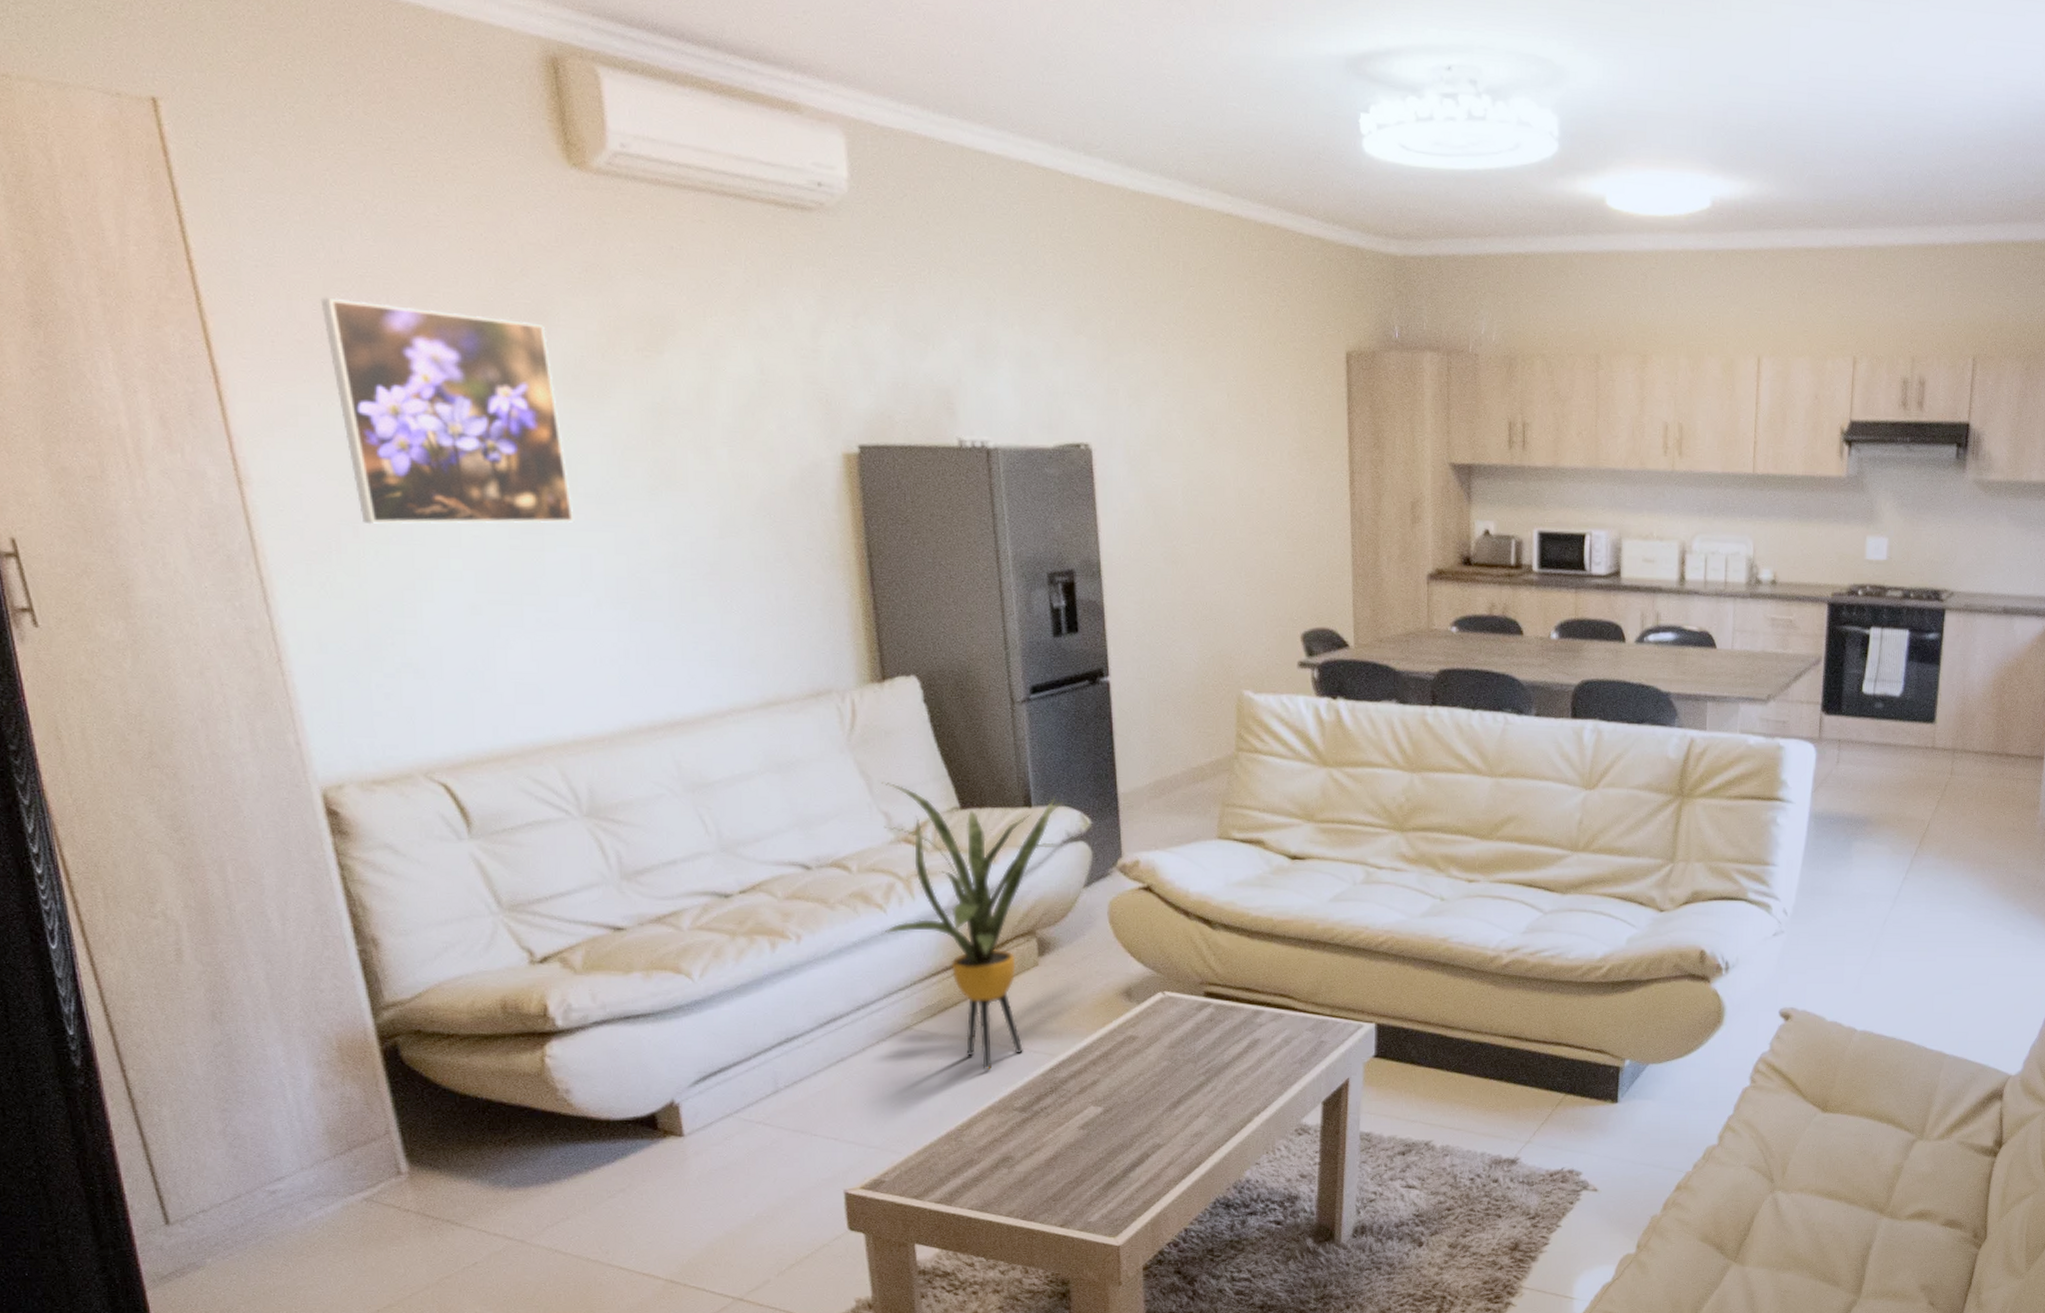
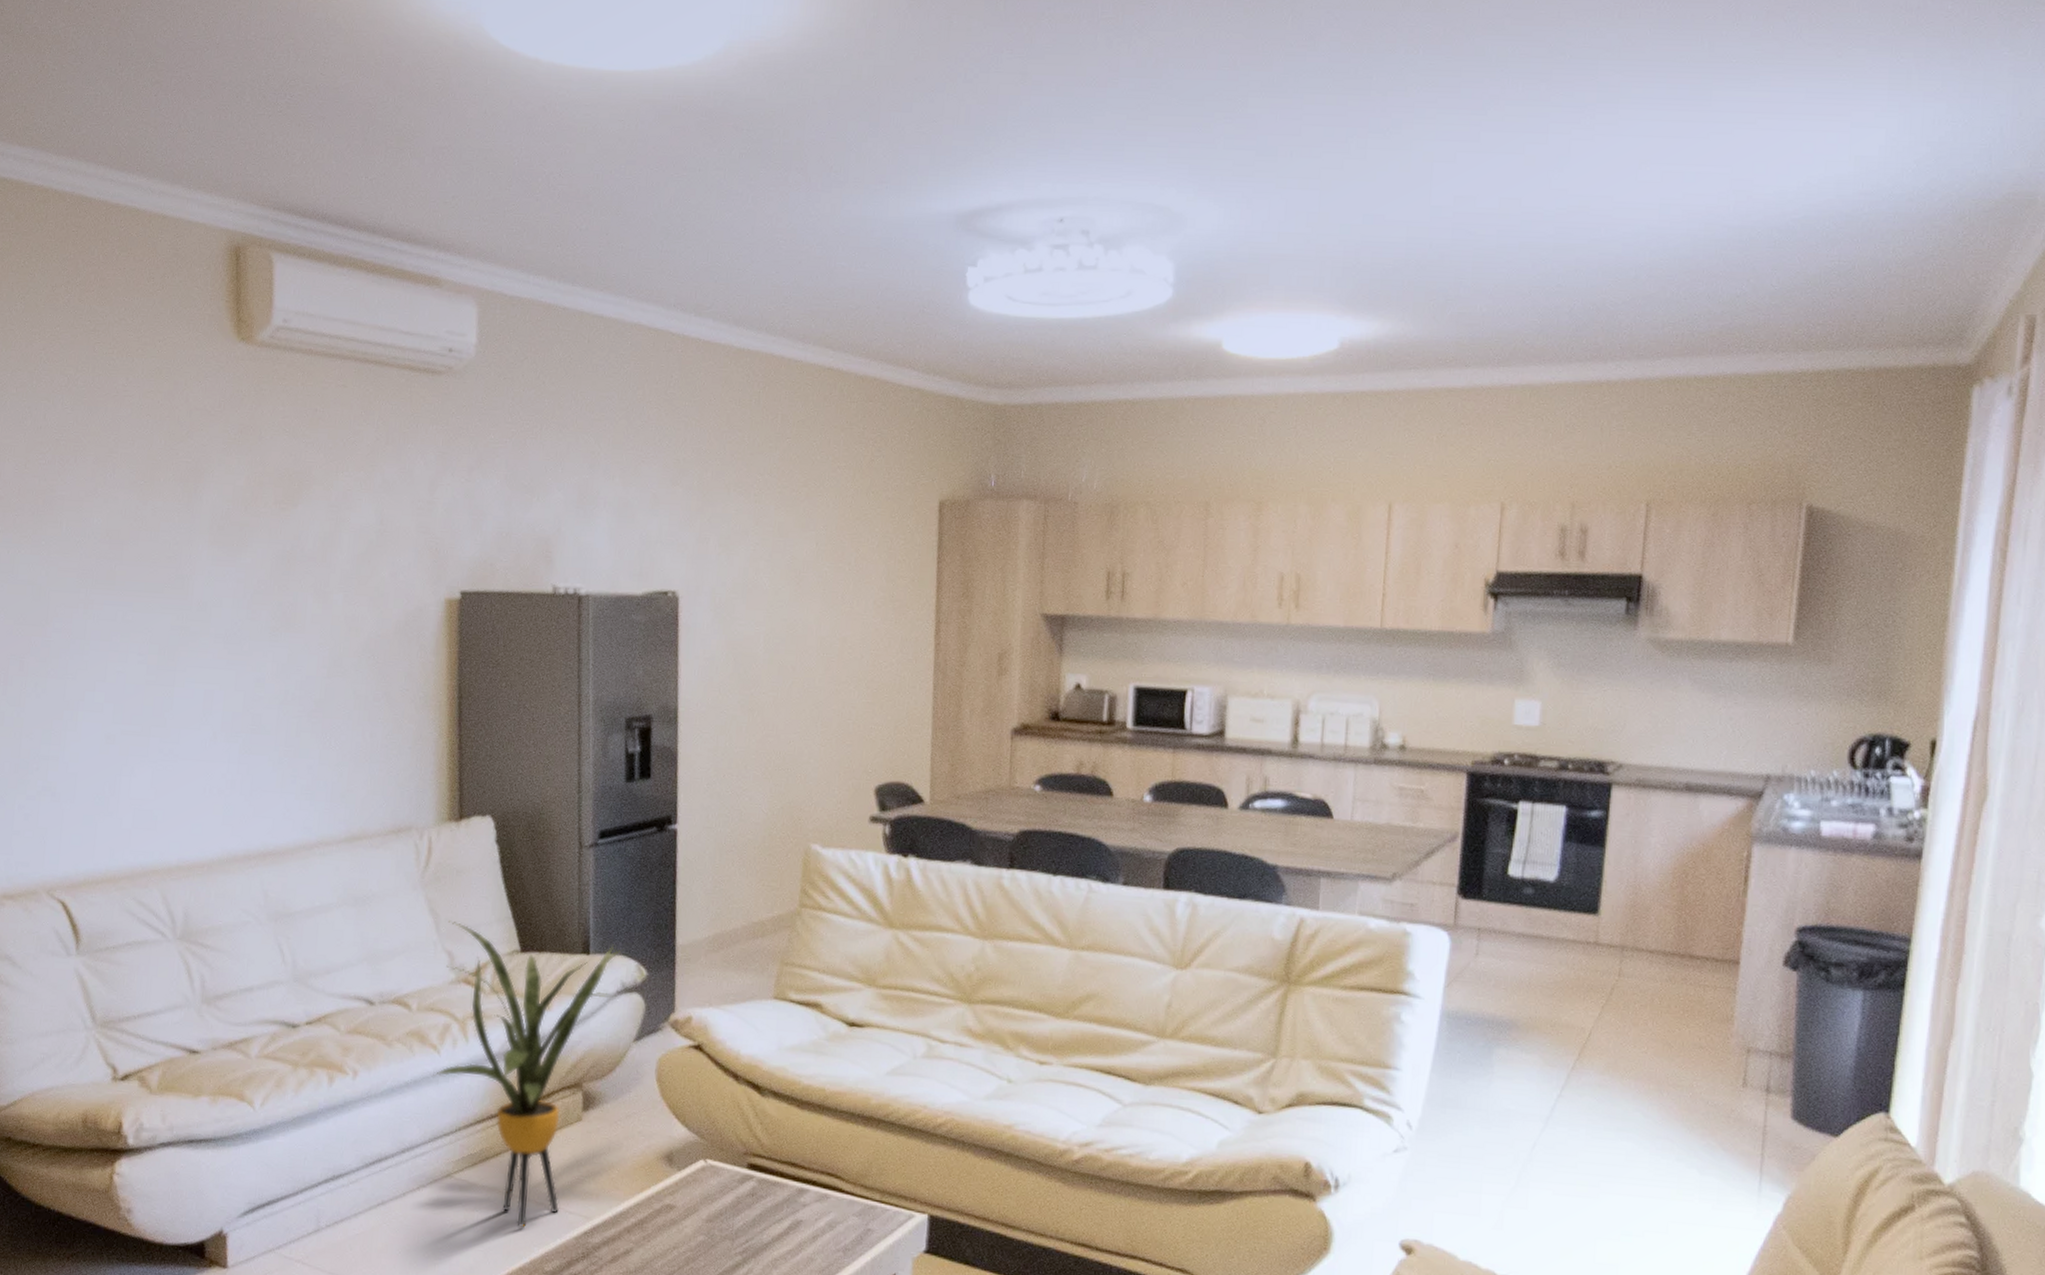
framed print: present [320,297,575,525] -> none [22,458,204,662]

